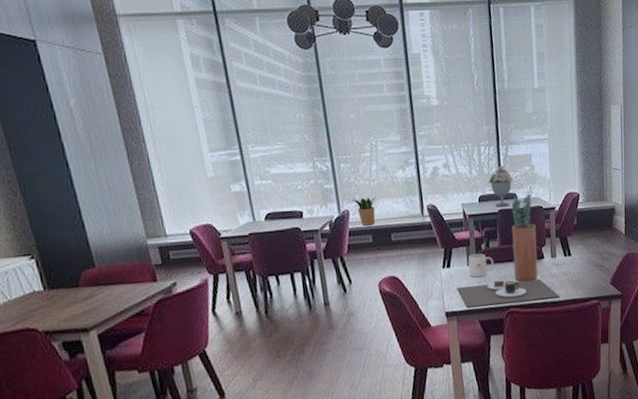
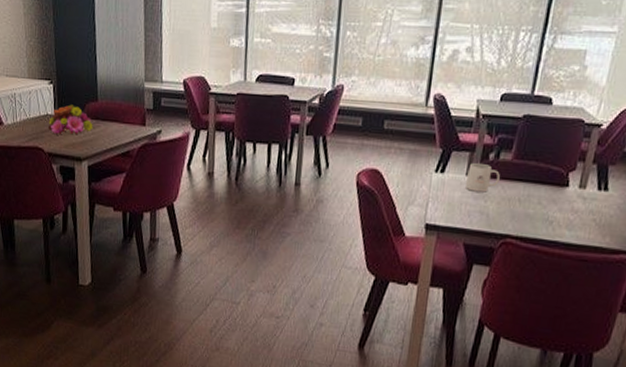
flower bouquet: none [37,276,95,311] -> present [48,104,93,135]
potted plant: present [352,196,378,226] -> none [350,72,380,107]
place setting: present [457,279,559,308] -> none [446,198,577,240]
bouquet: present [488,166,513,207] -> none [519,60,553,112]
vase: present [511,186,538,282] -> none [522,91,576,212]

